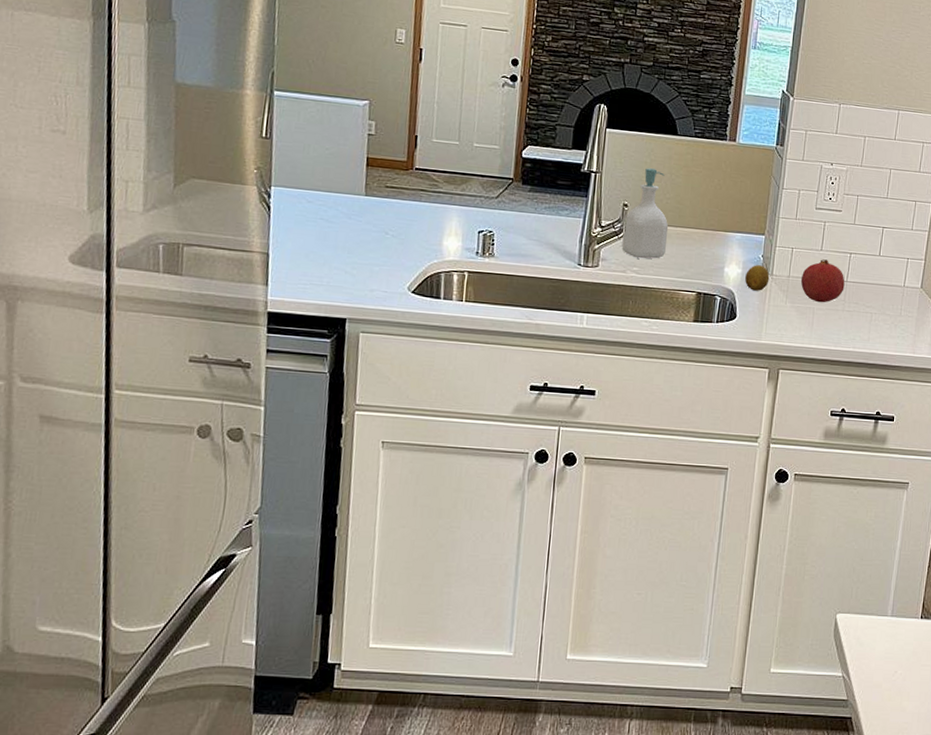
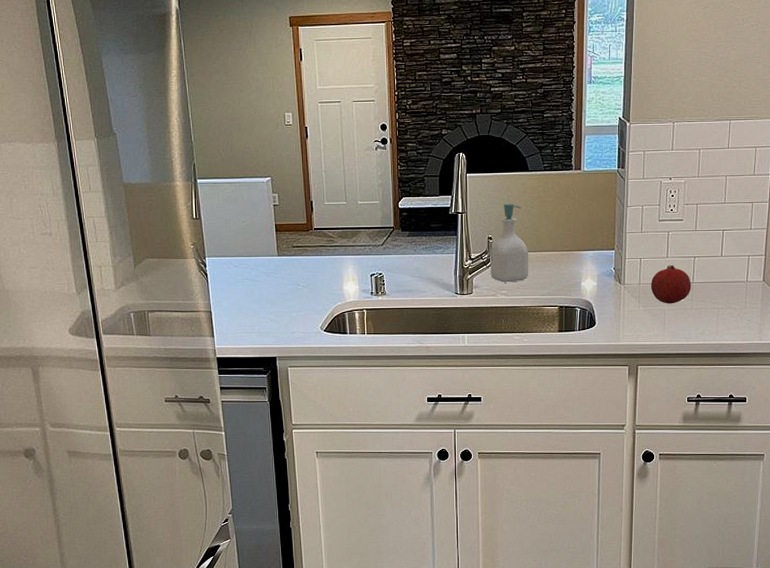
fruit: present [745,265,770,291] -> none [601,277,622,300]

